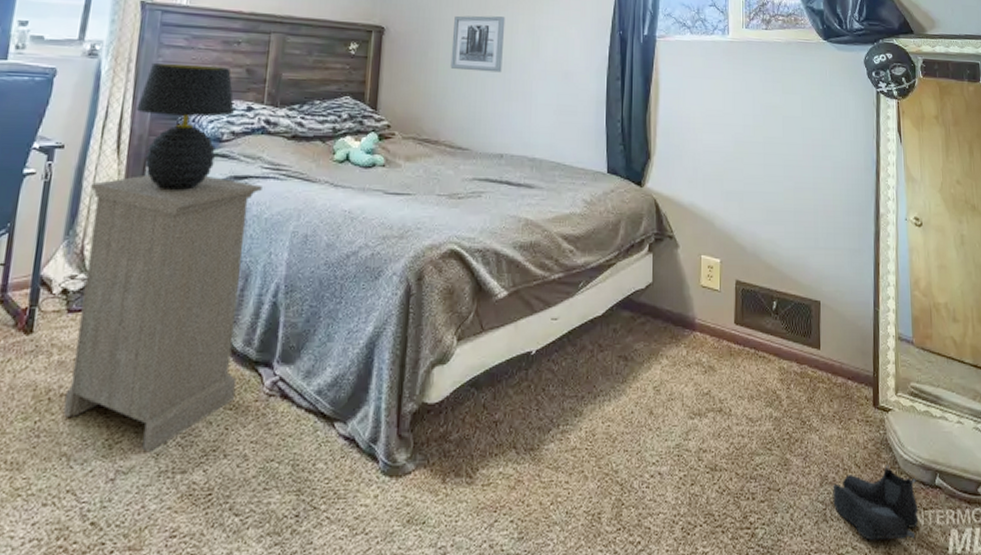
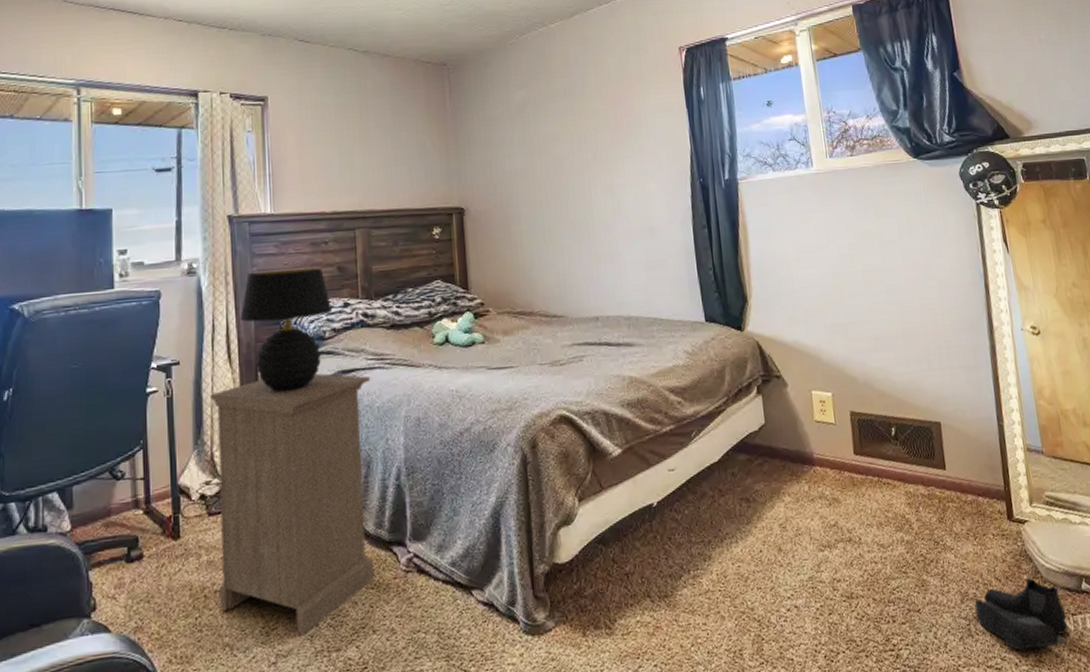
wall art: present [450,15,506,73] -> none [531,181,586,240]

